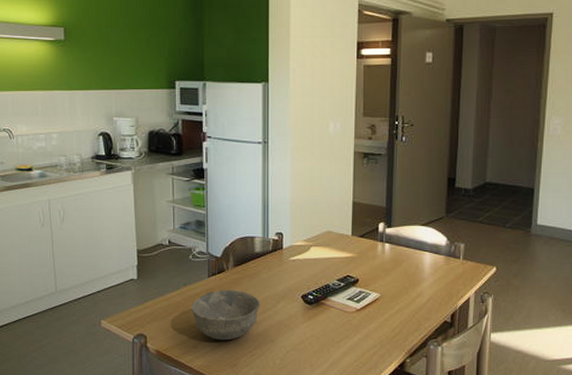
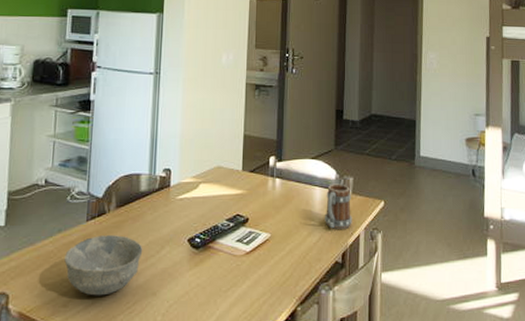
mug: none [434,249,463,292] -> present [325,184,352,229]

